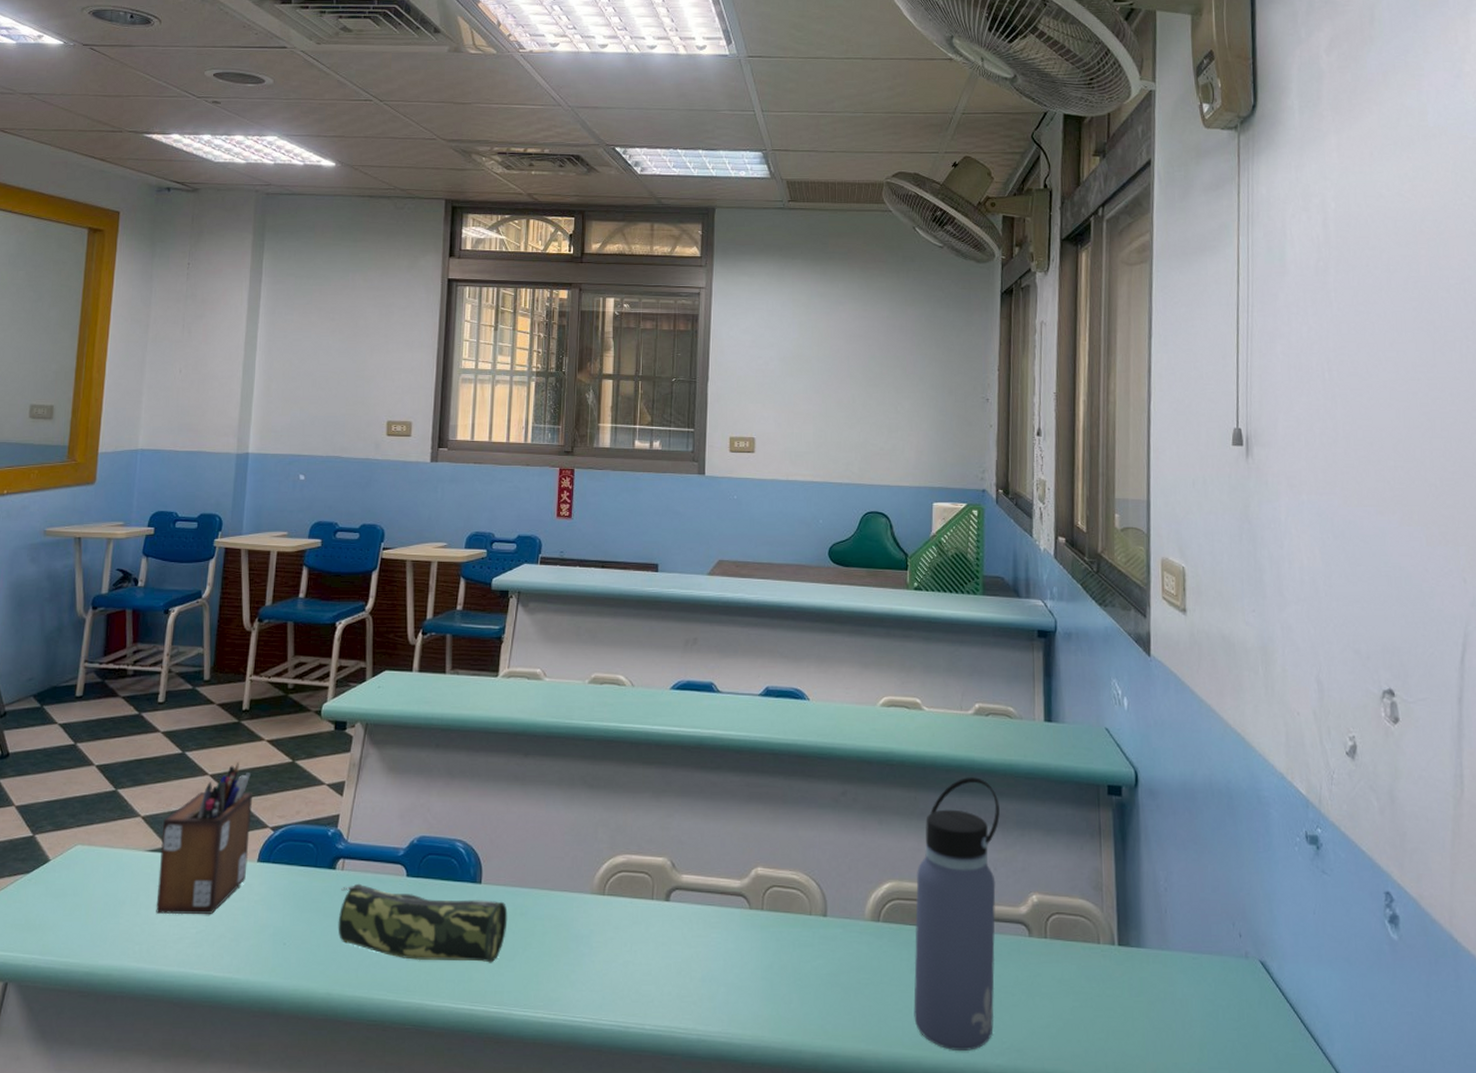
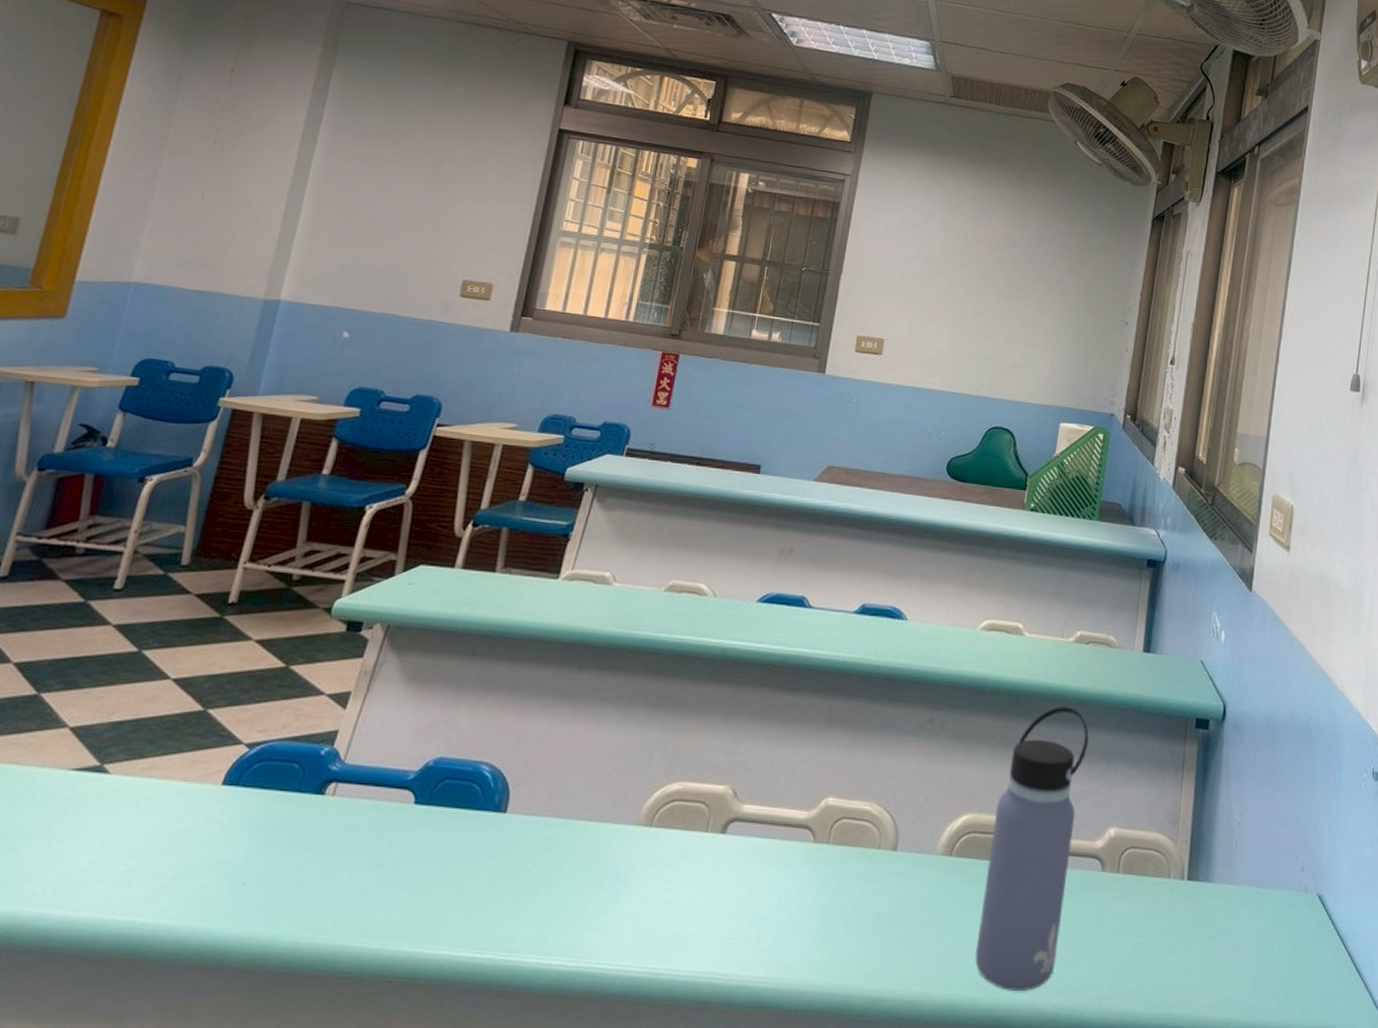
desk organizer: present [156,761,252,915] -> none [73,664,228,849]
pencil case: present [338,883,508,963] -> none [317,811,534,904]

